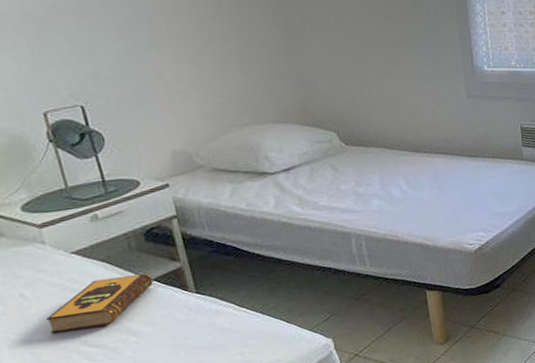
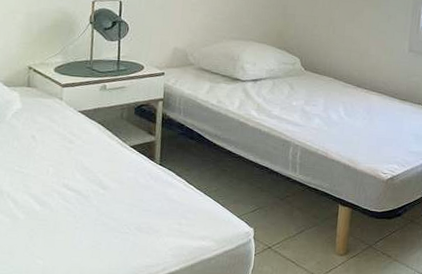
hardback book: present [45,273,153,334] -> none [43,137,131,176]

